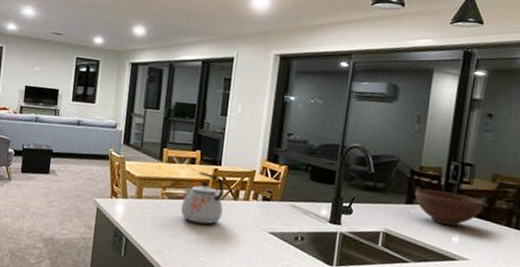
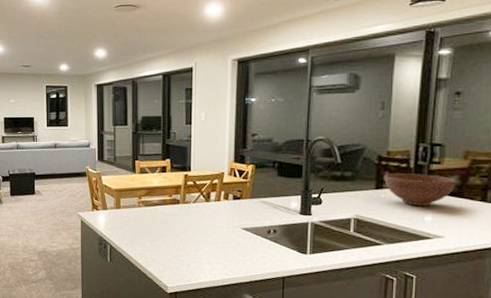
kettle: present [181,172,225,225] -> none [158,179,196,226]

